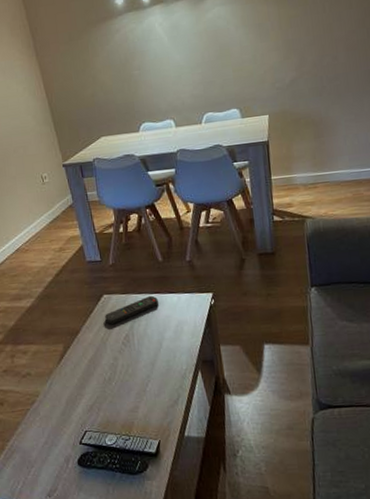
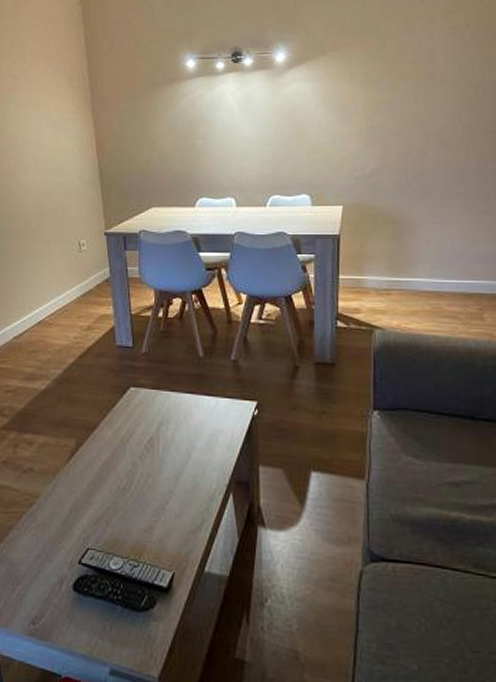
remote control: present [105,295,158,324] -> none [129,395,192,423]

